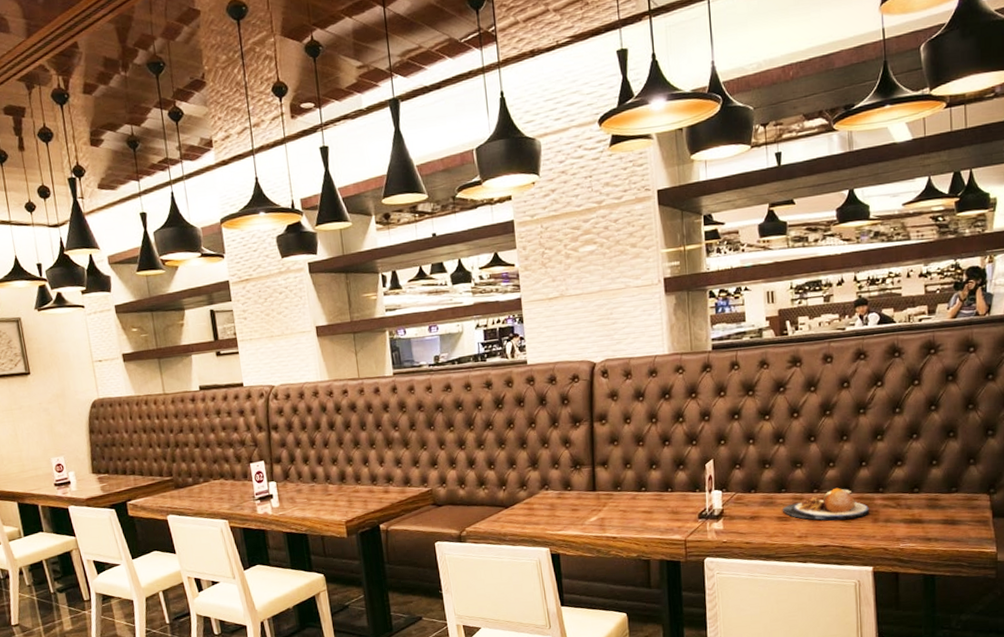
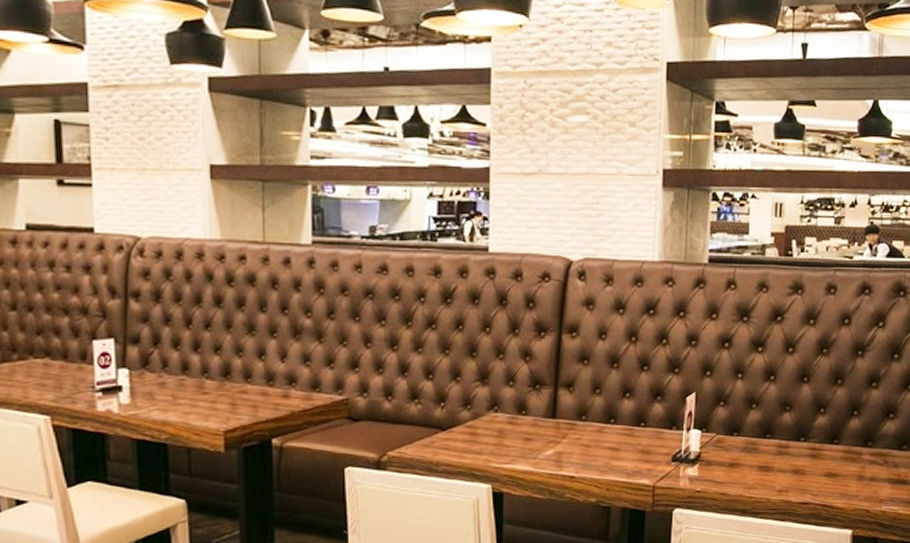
plate: present [782,487,869,521] -> none [764,437,856,475]

